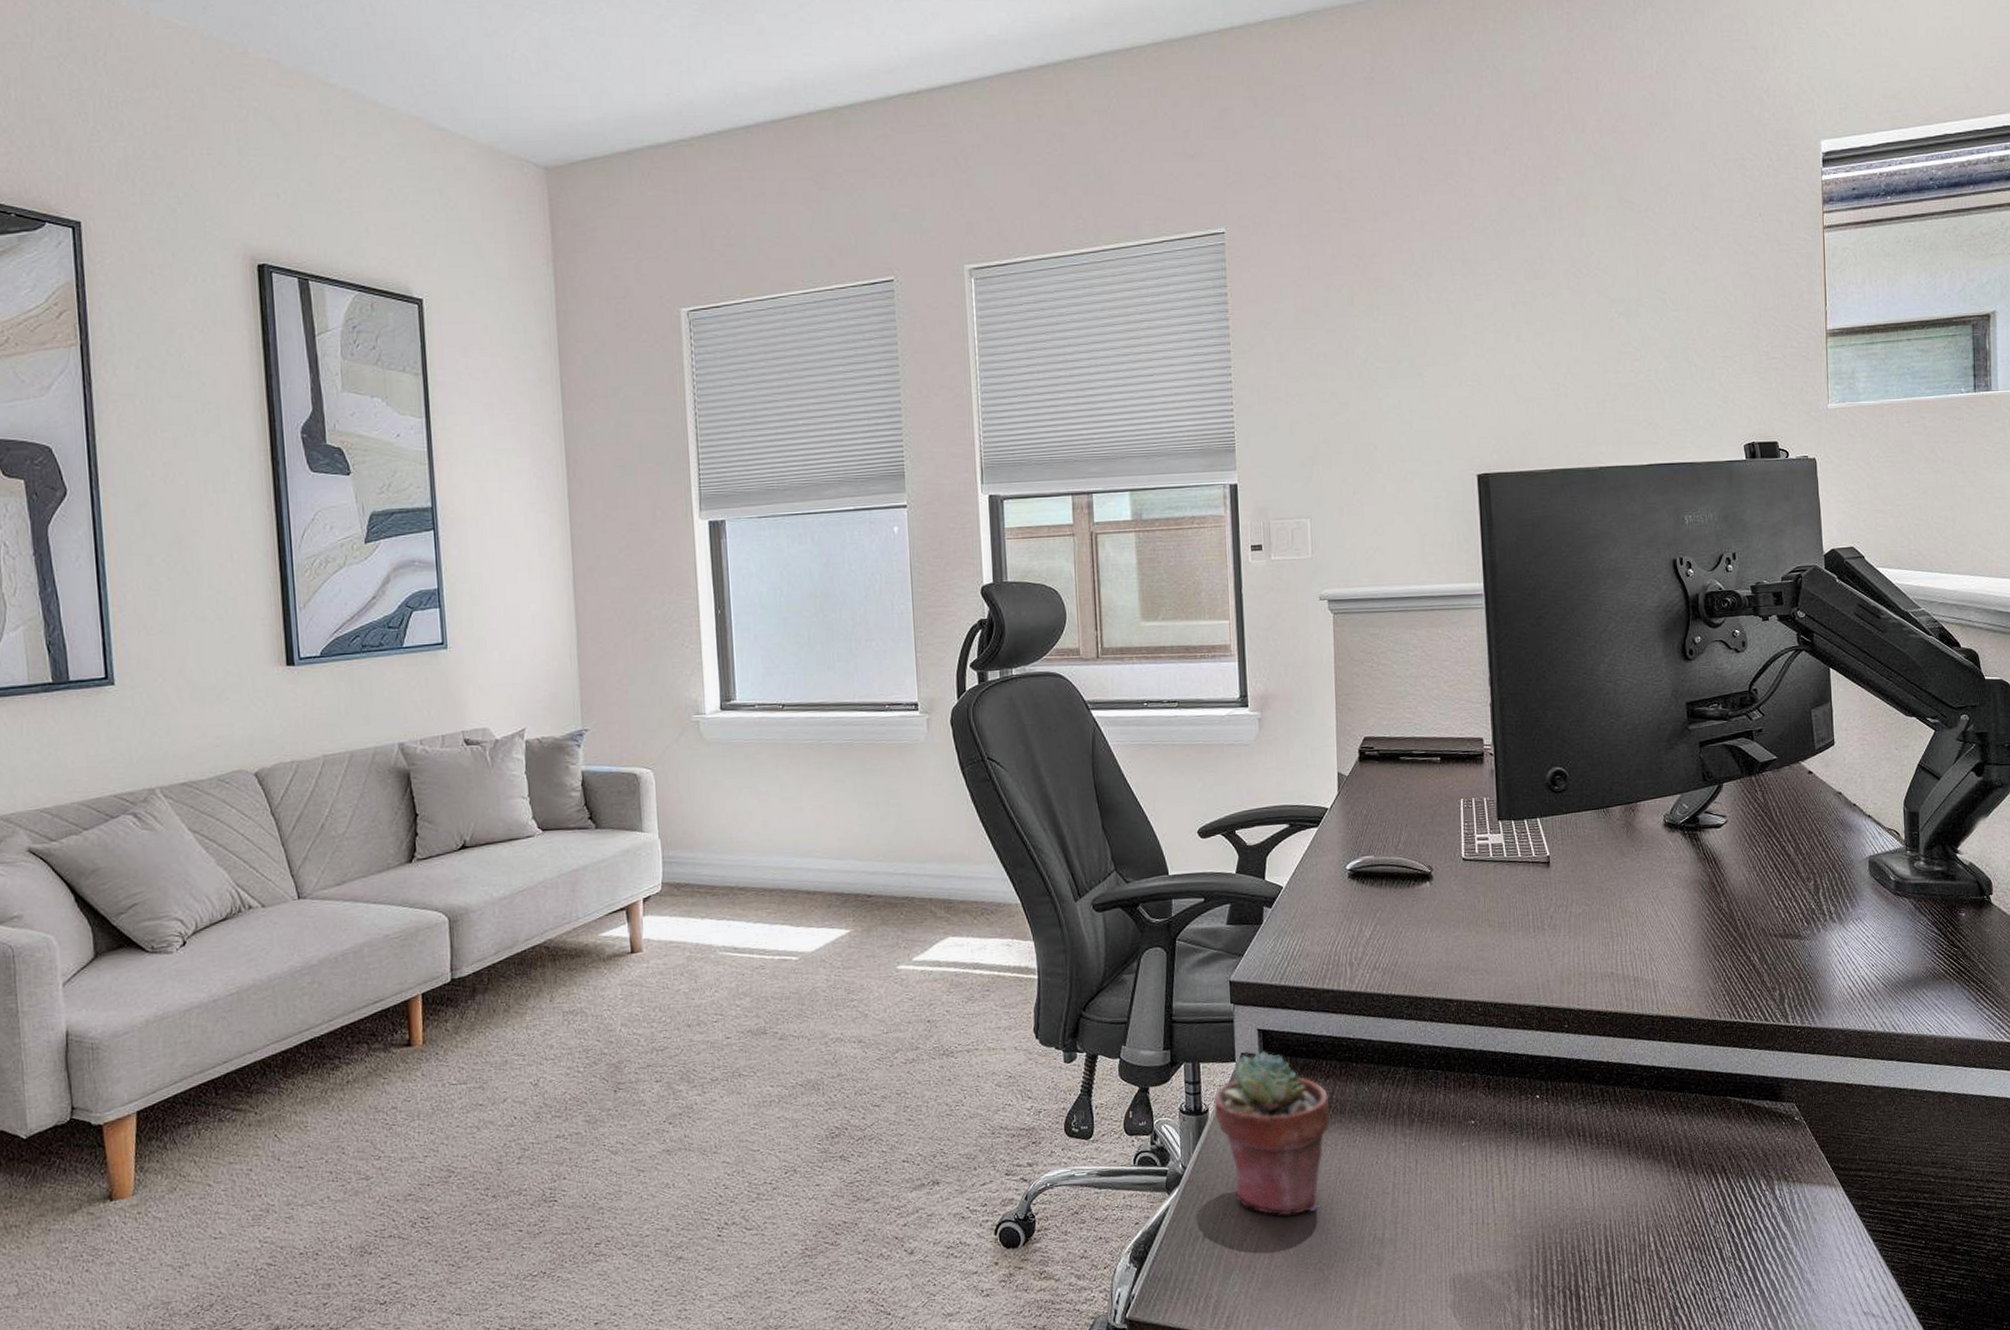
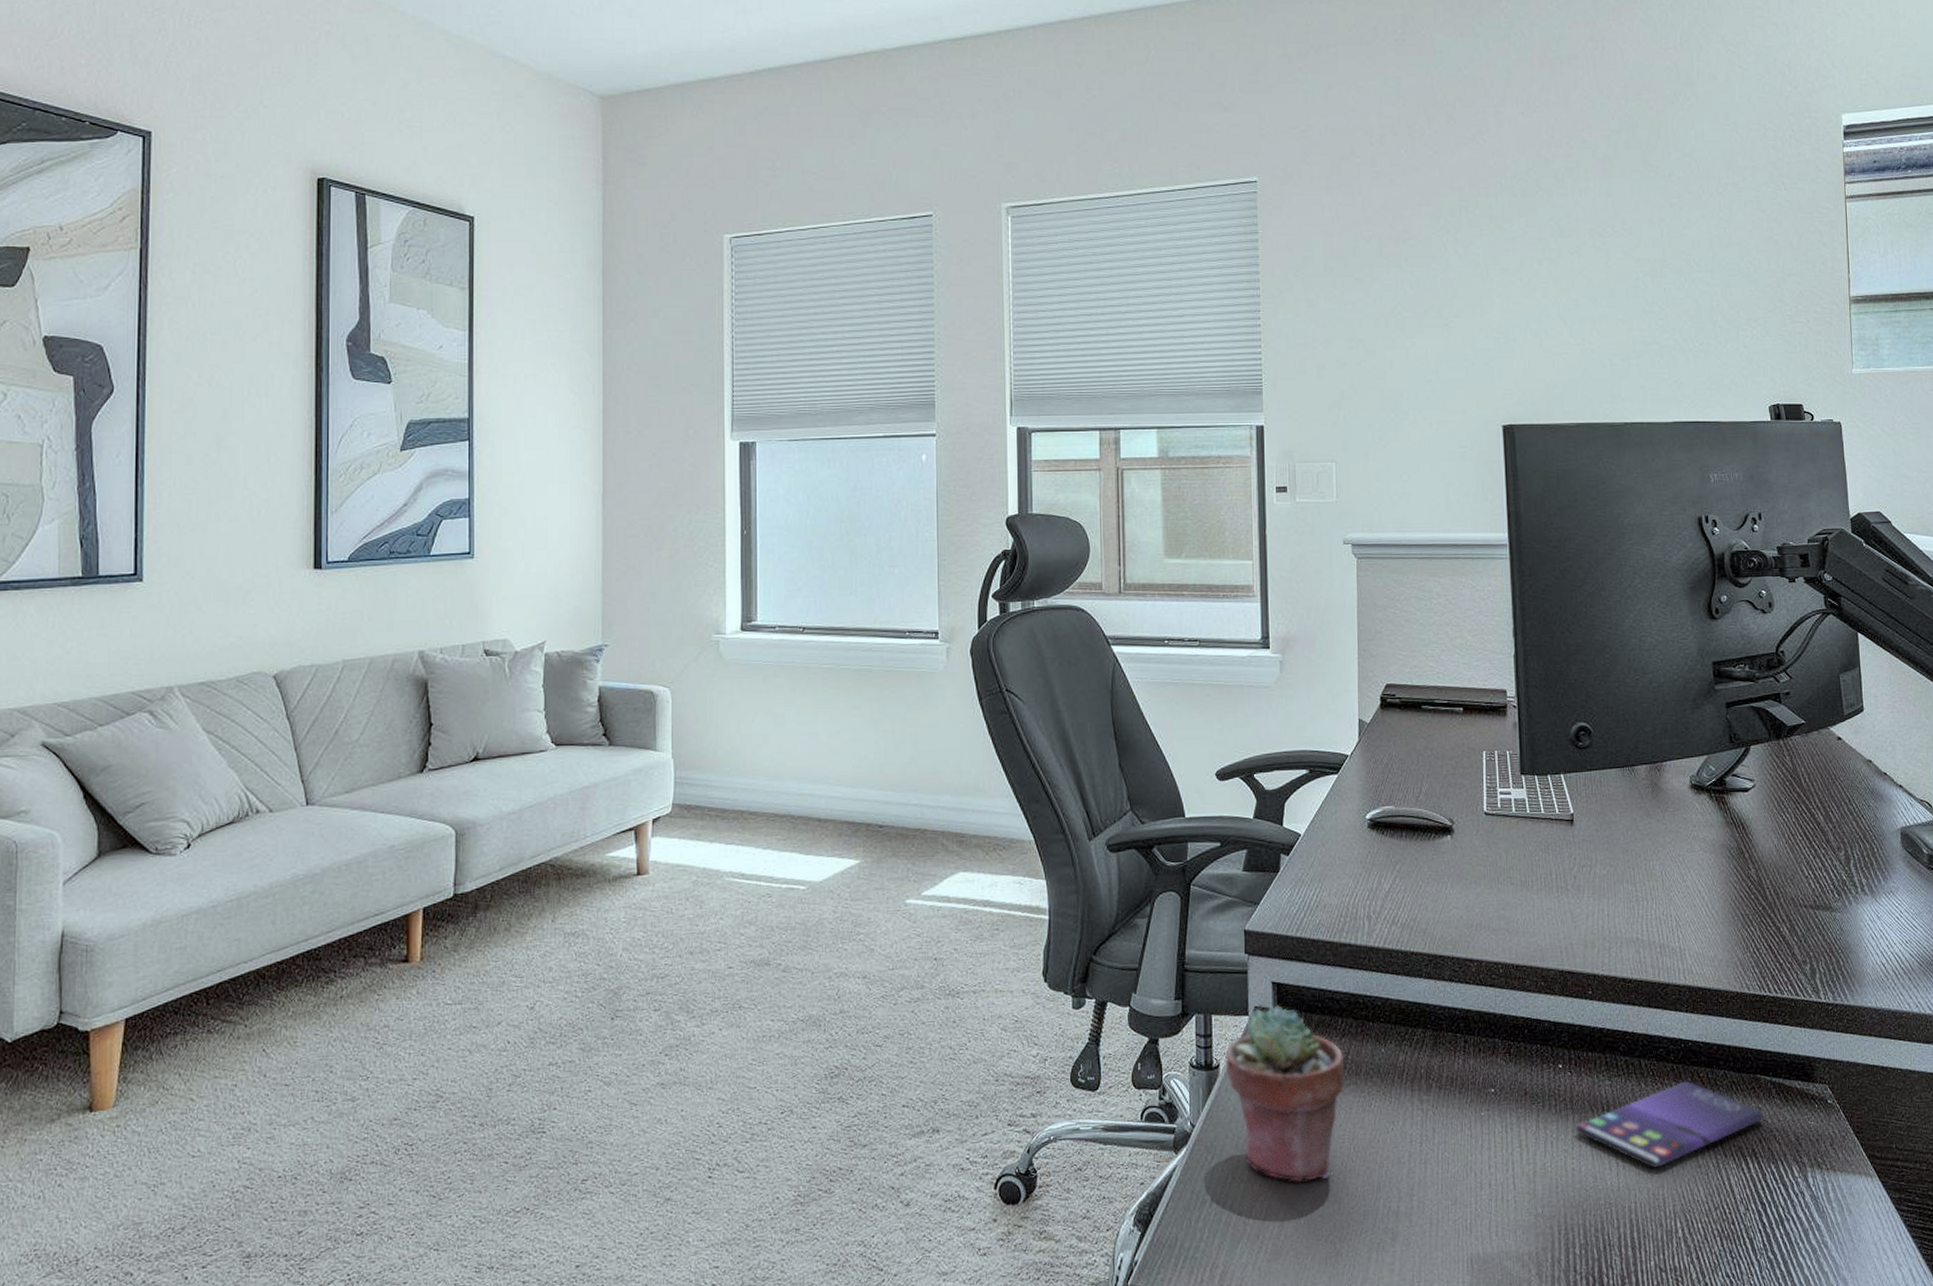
smartphone: none [1553,1106,1733,1188] -> present [1576,1082,1764,1168]

